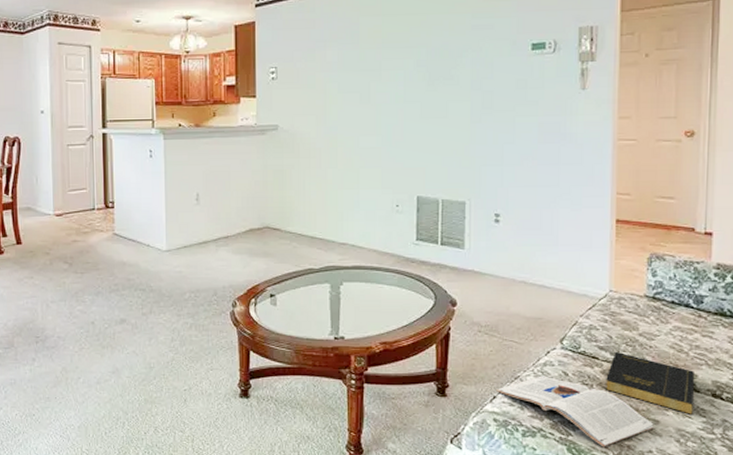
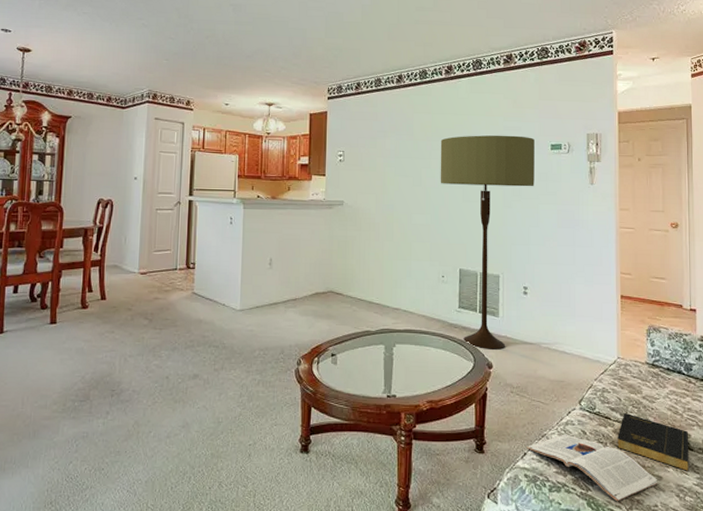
floor lamp: none [393,35,511,285] -> present [440,135,535,350]

